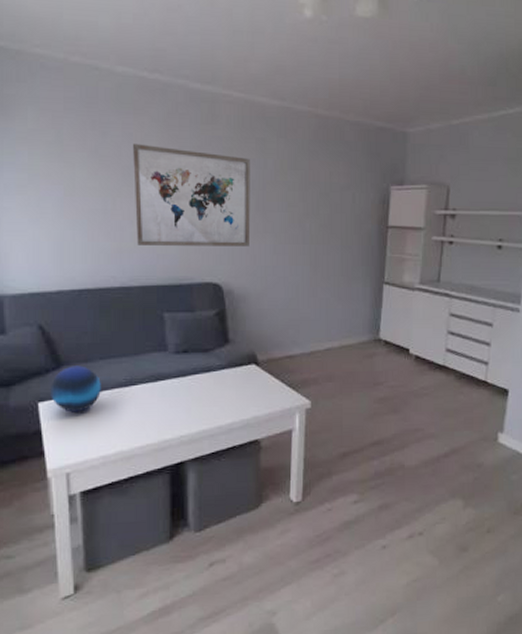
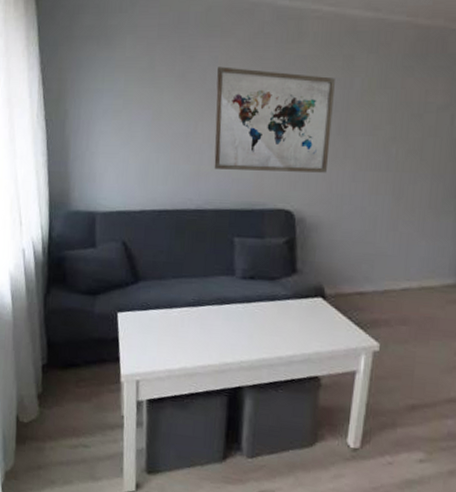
decorative orb: present [51,365,101,412] -> none [128,281,172,326]

